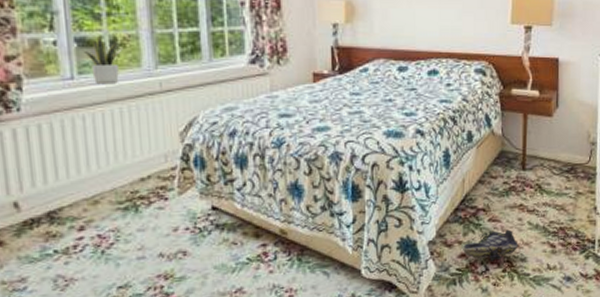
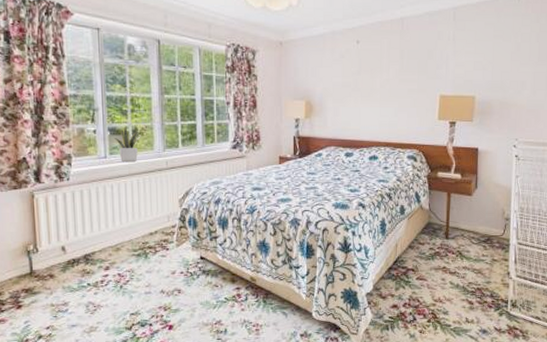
shoe: present [463,229,518,261] -> none [395,287,441,312]

